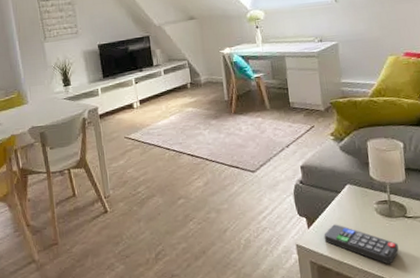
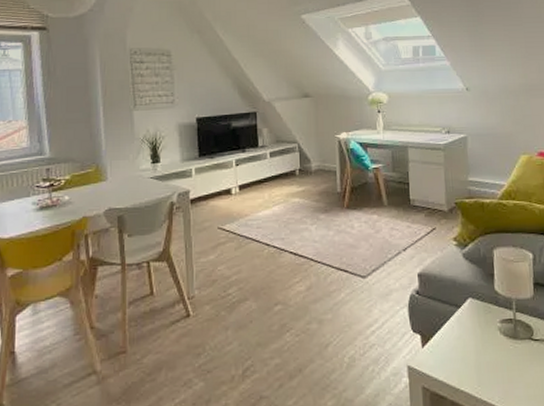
remote control: present [323,224,399,265] -> none [439,344,523,395]

